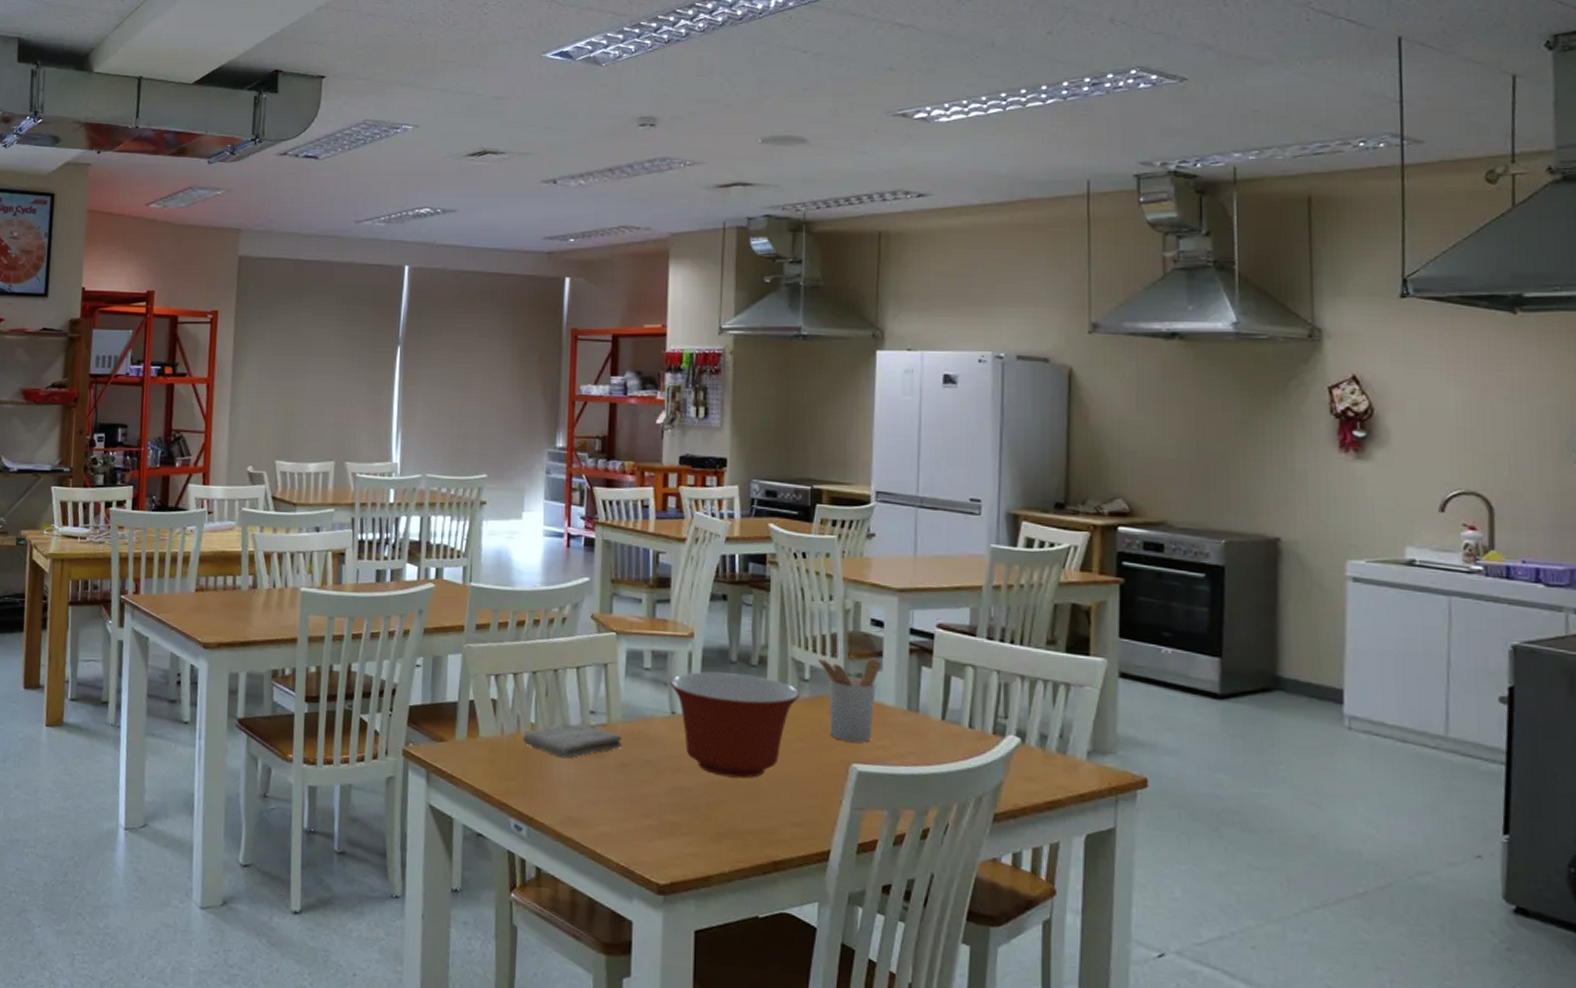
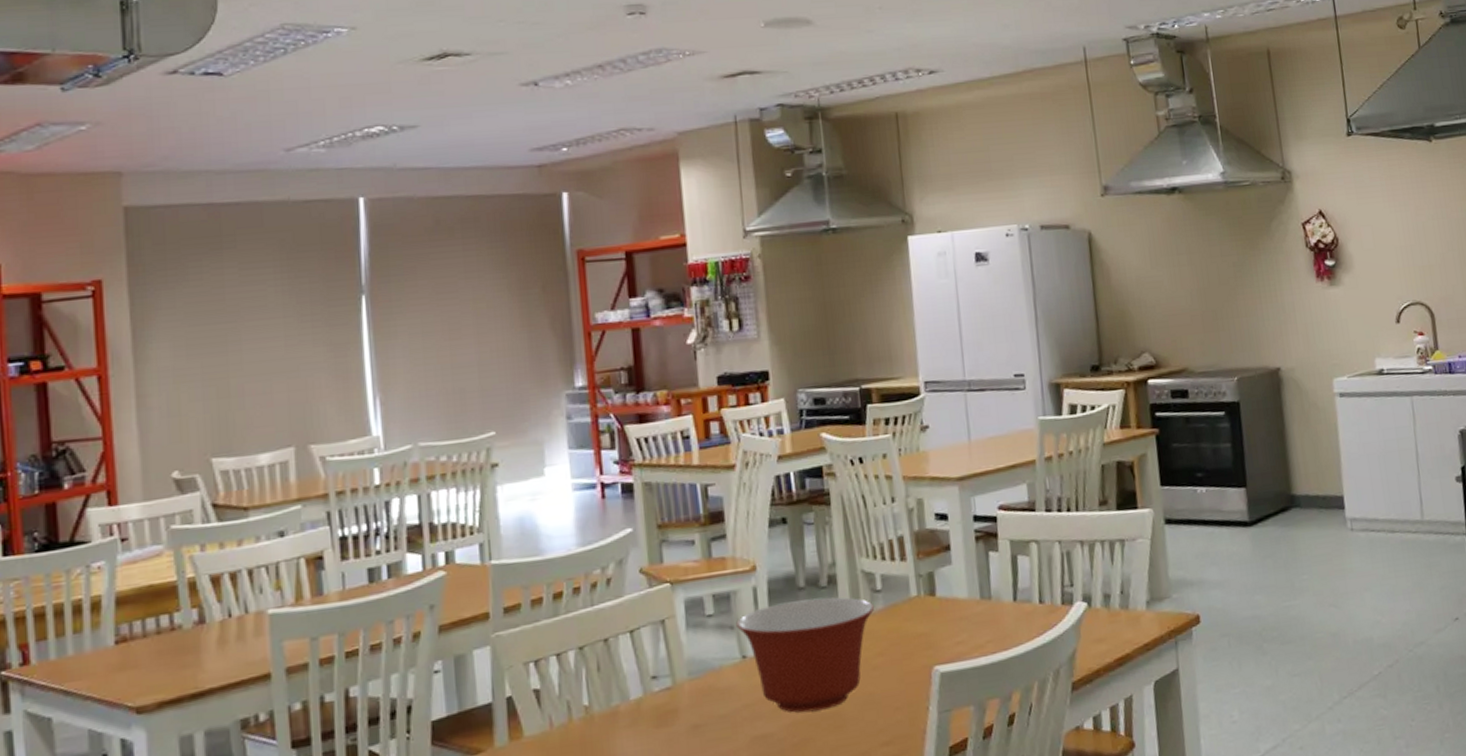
washcloth: present [523,722,622,759] -> none [576,691,692,738]
utensil holder: present [818,658,881,743] -> none [888,554,950,646]

